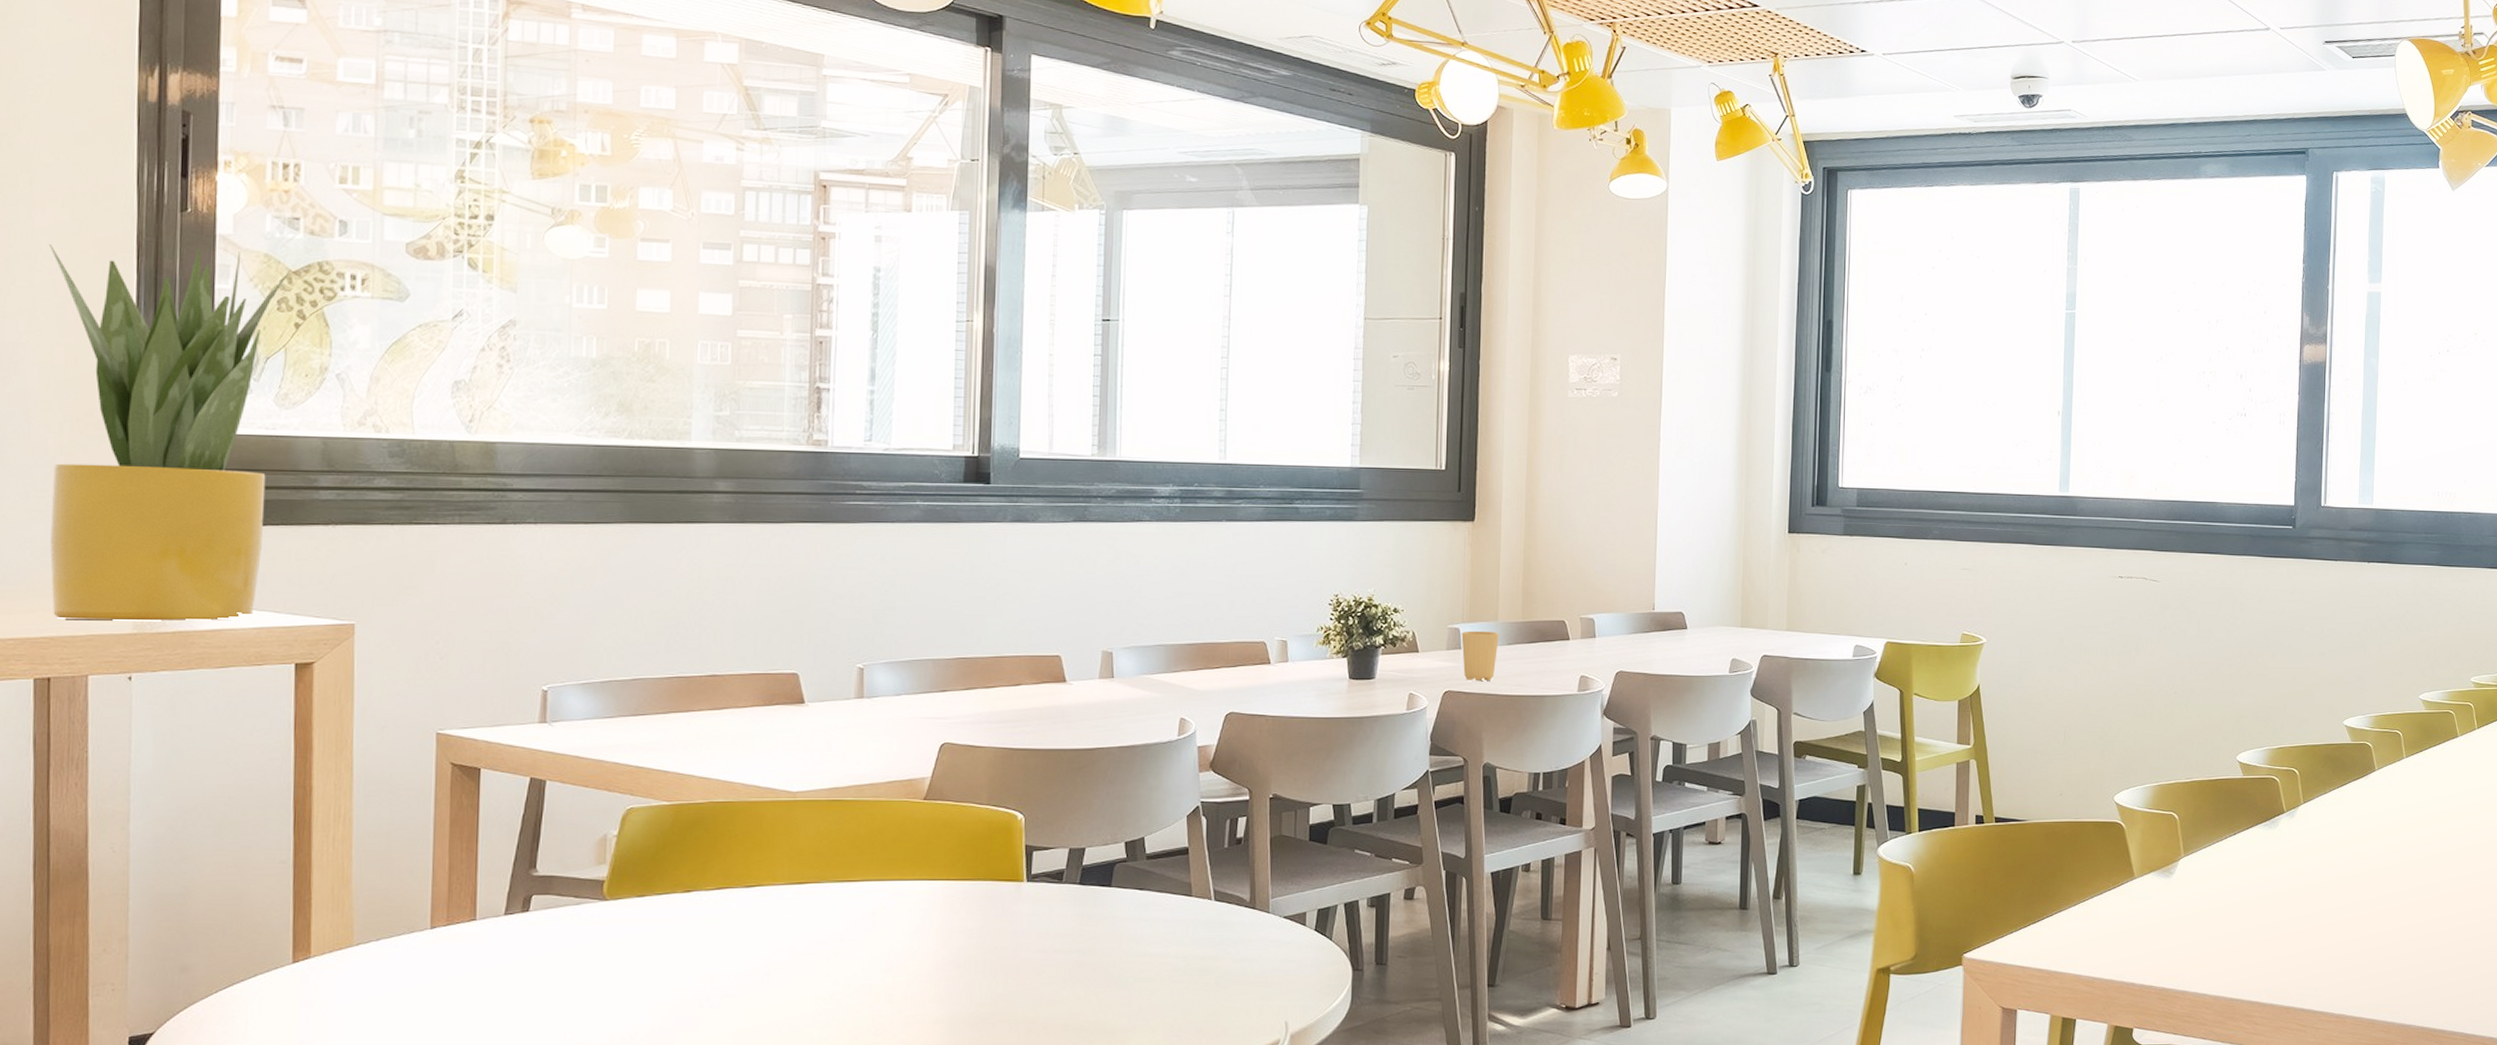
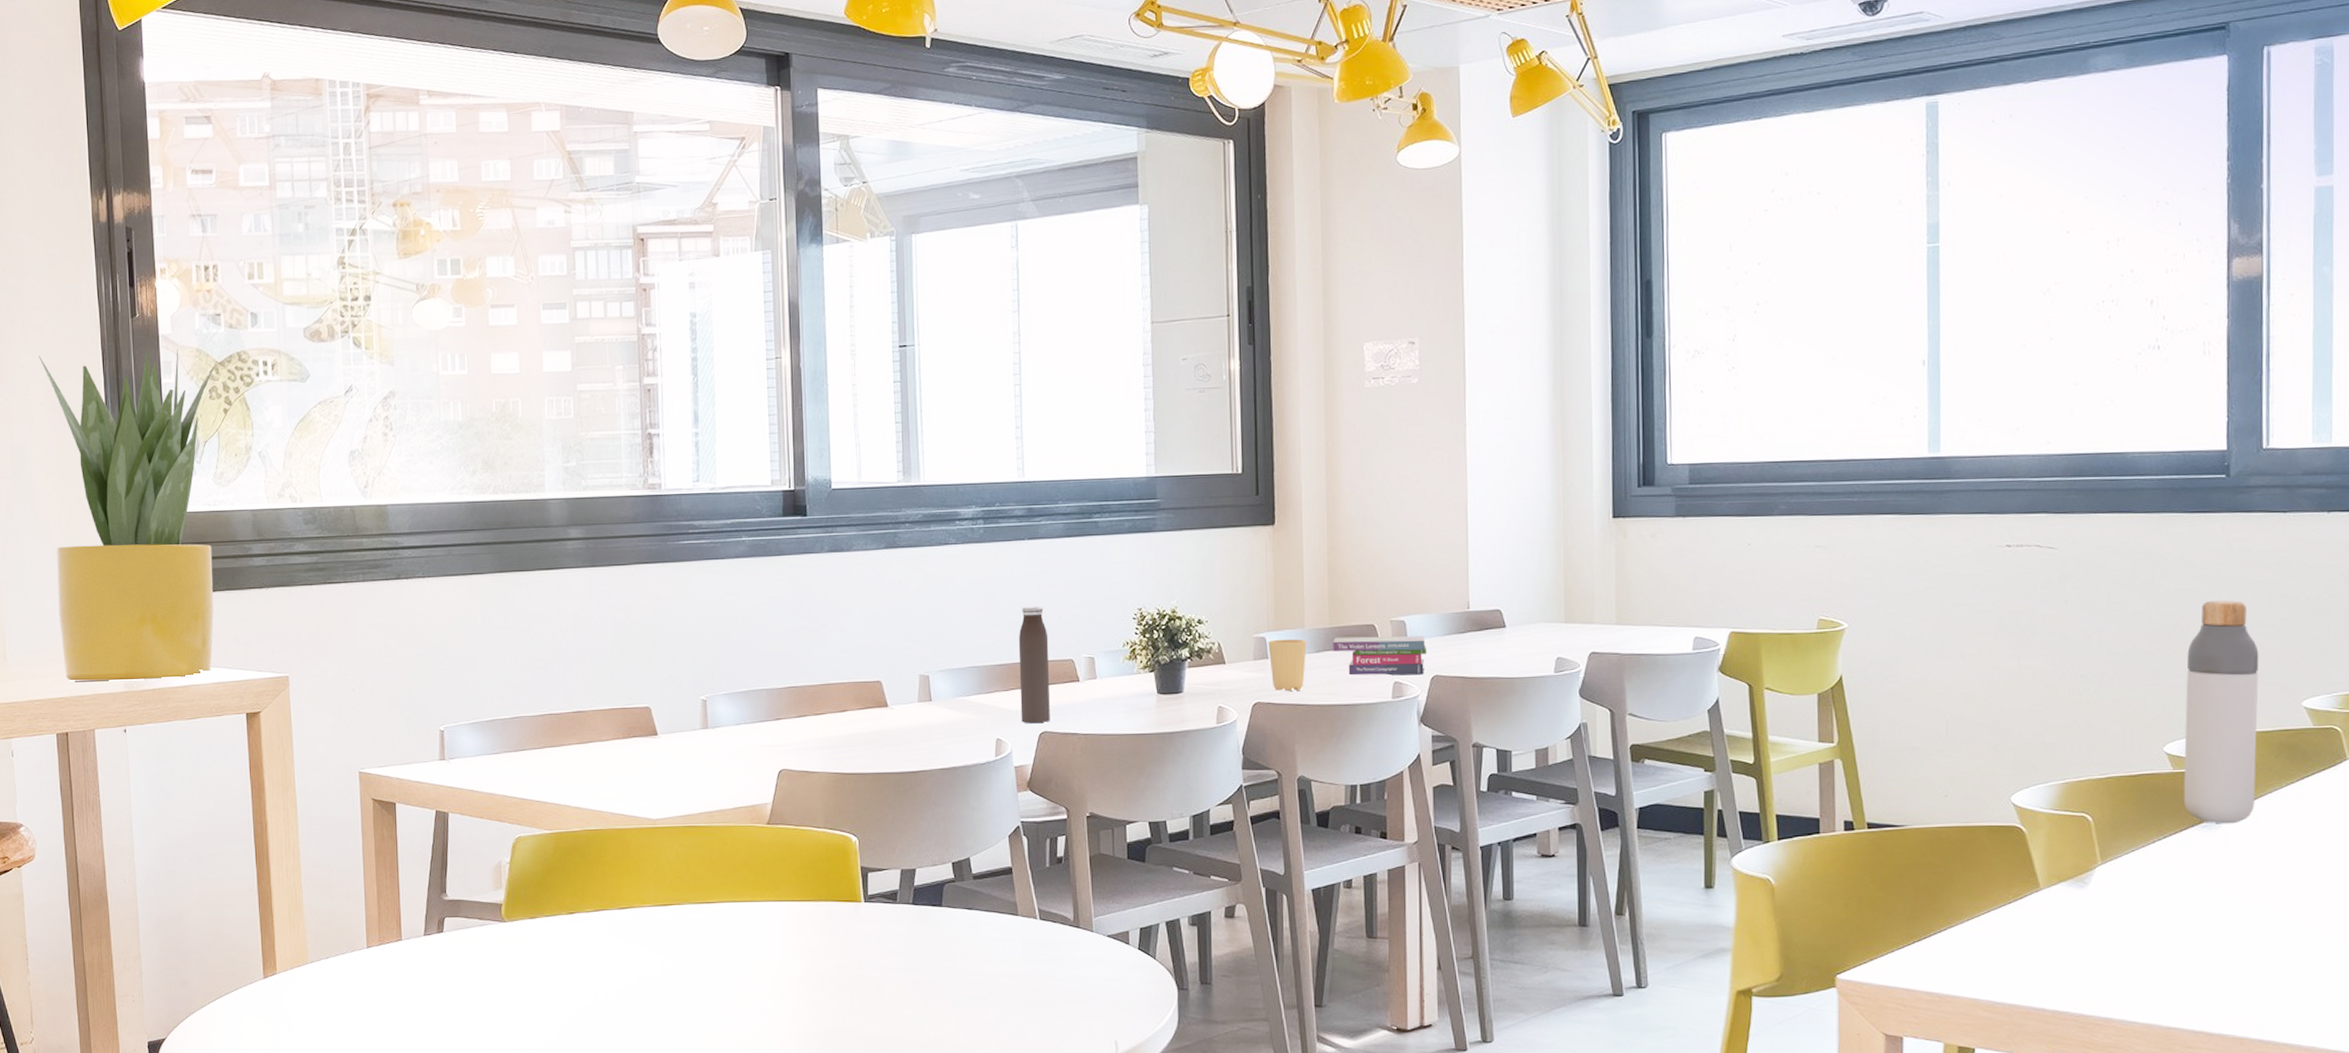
water bottle: none [1207,587,1241,703] -> present [1018,606,1050,723]
books: none [1524,631,1612,670] -> present [1333,636,1426,676]
bottle: none [2251,633,2313,823] -> present [2183,600,2259,824]

